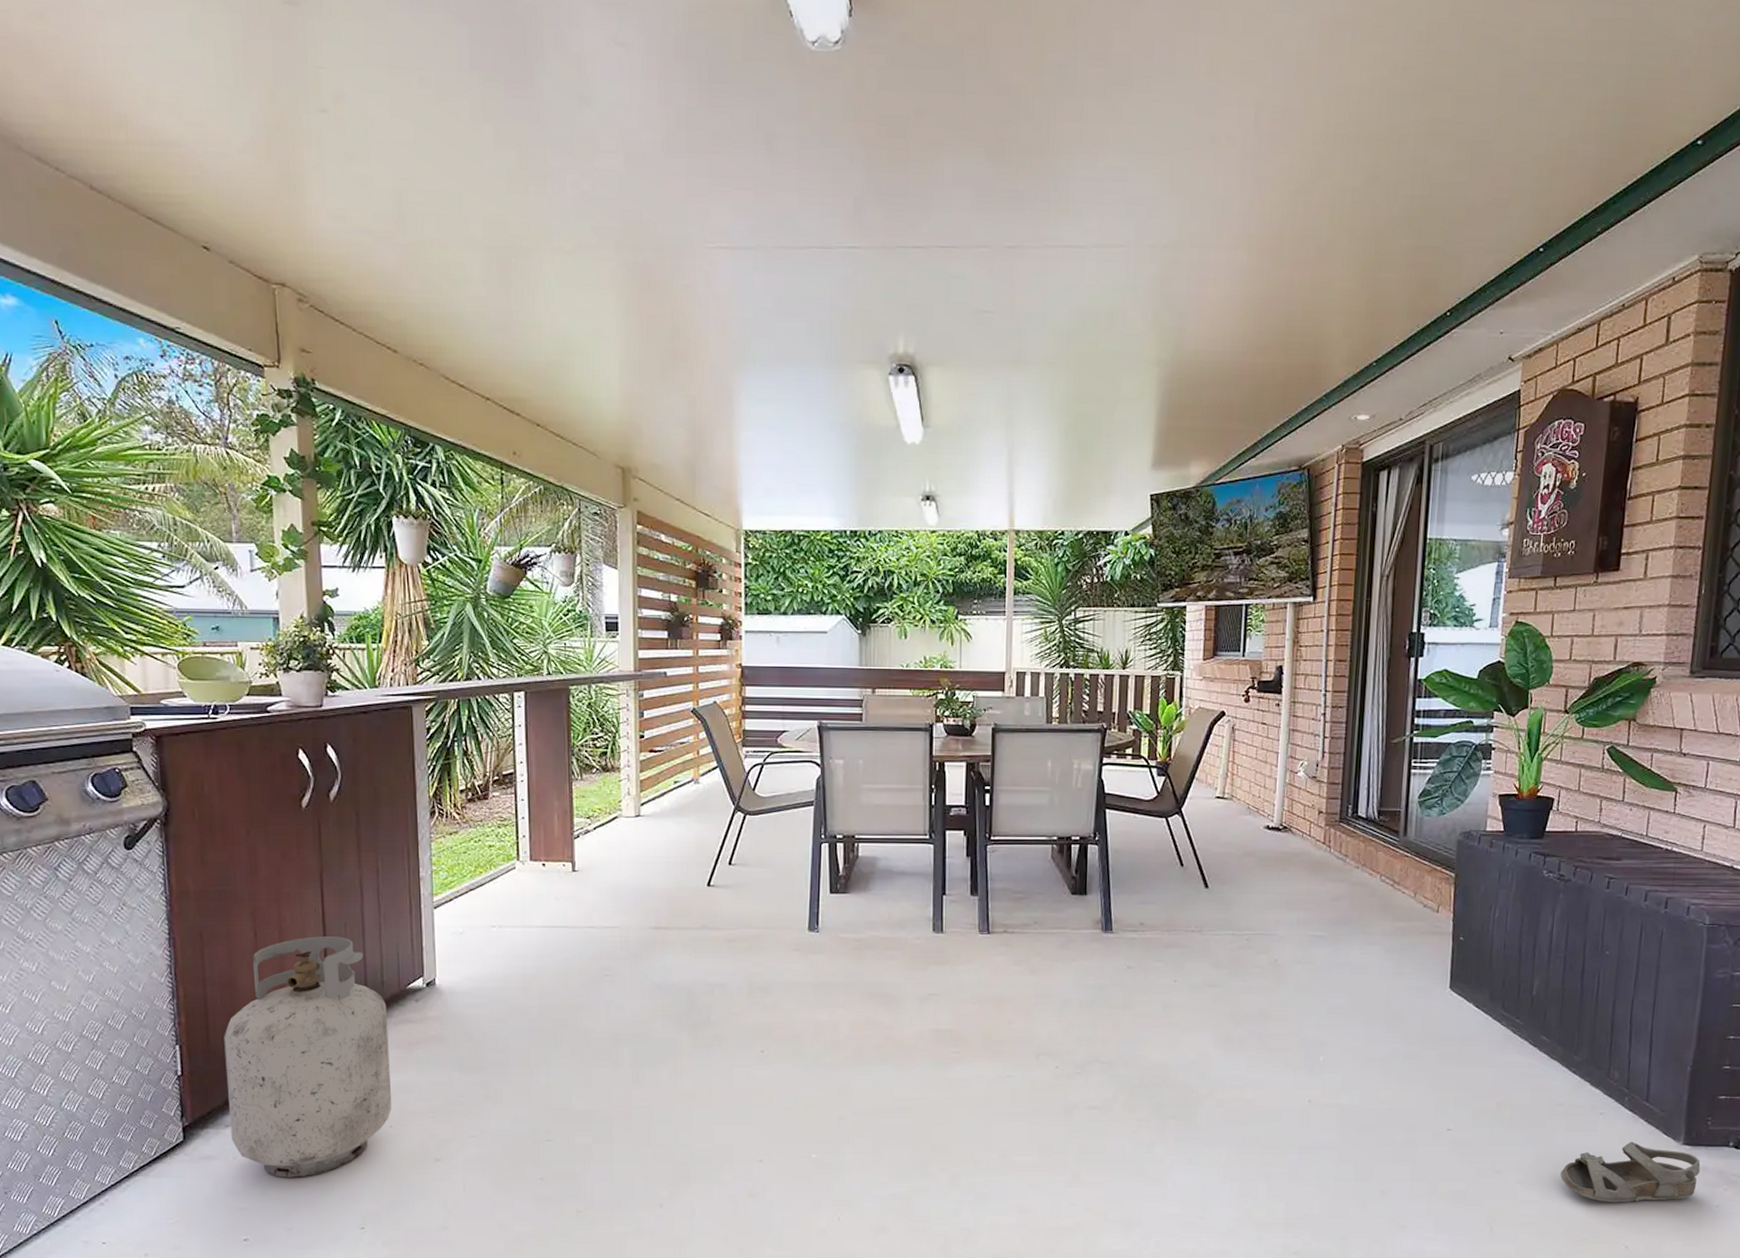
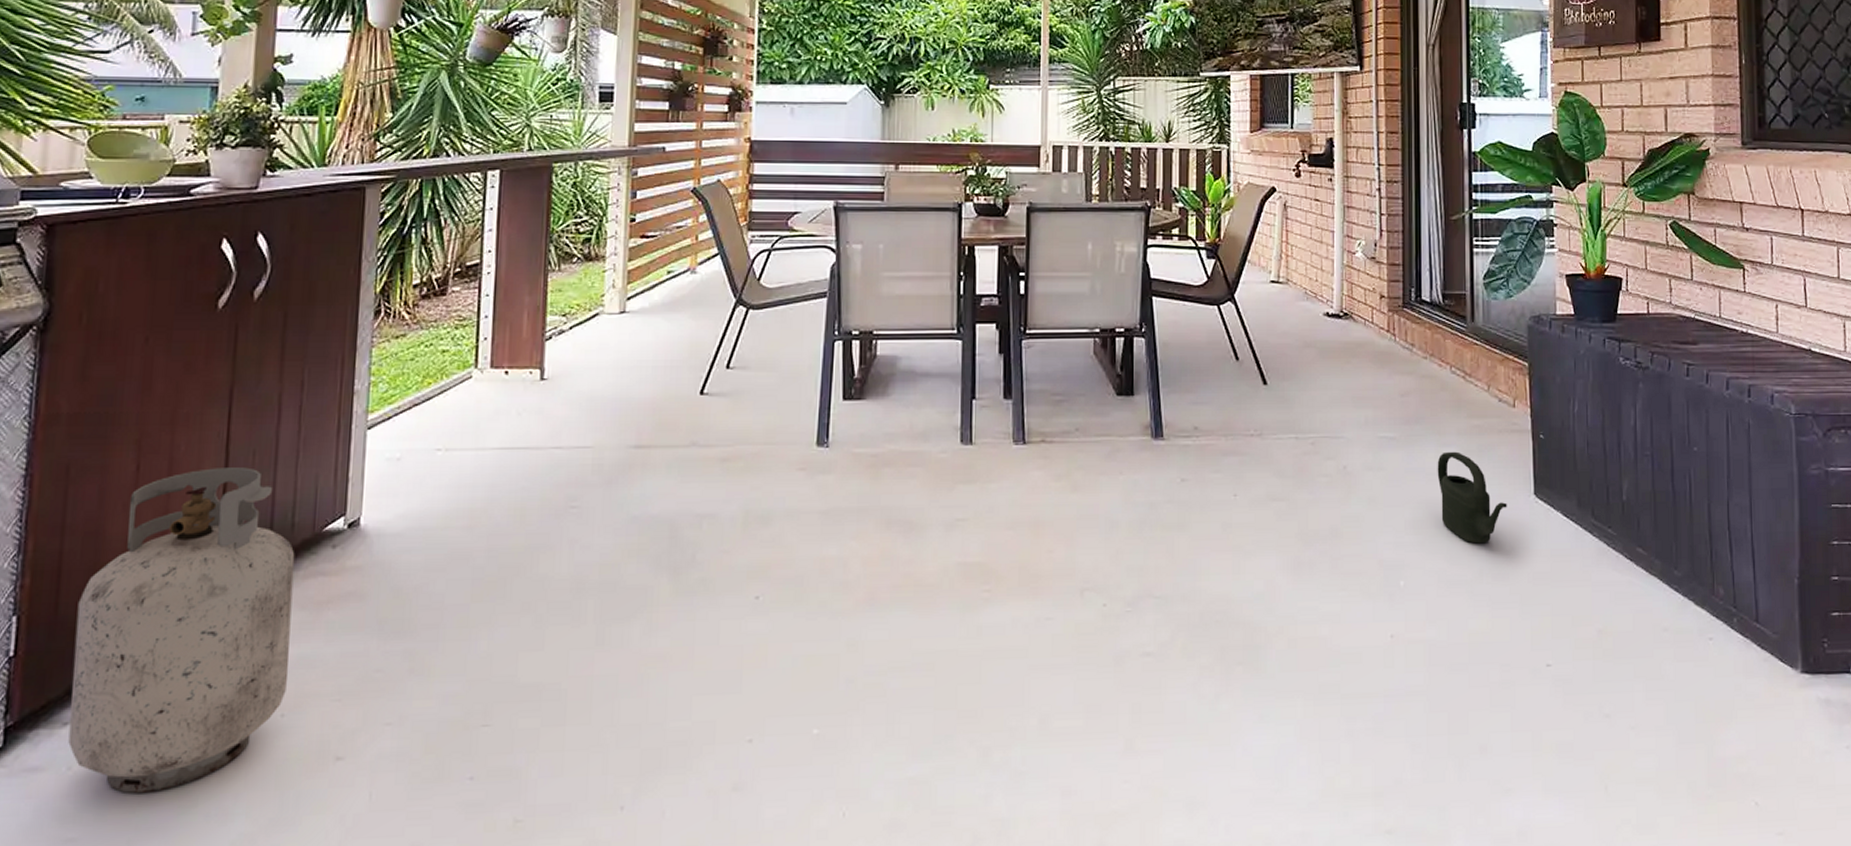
watering can: none [1360,949,1424,1028] -> present [1437,451,1507,544]
sandal: present [1560,1141,1701,1203] -> none [1675,671,1823,749]

